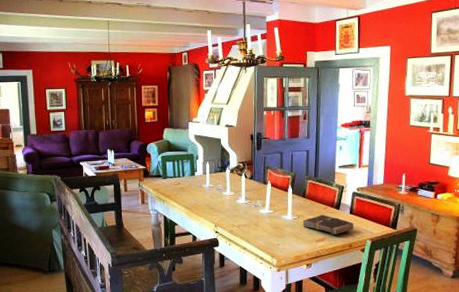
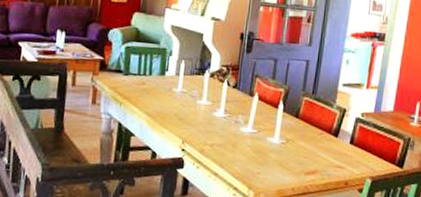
book: present [302,214,354,235] -> none [291,141,354,168]

